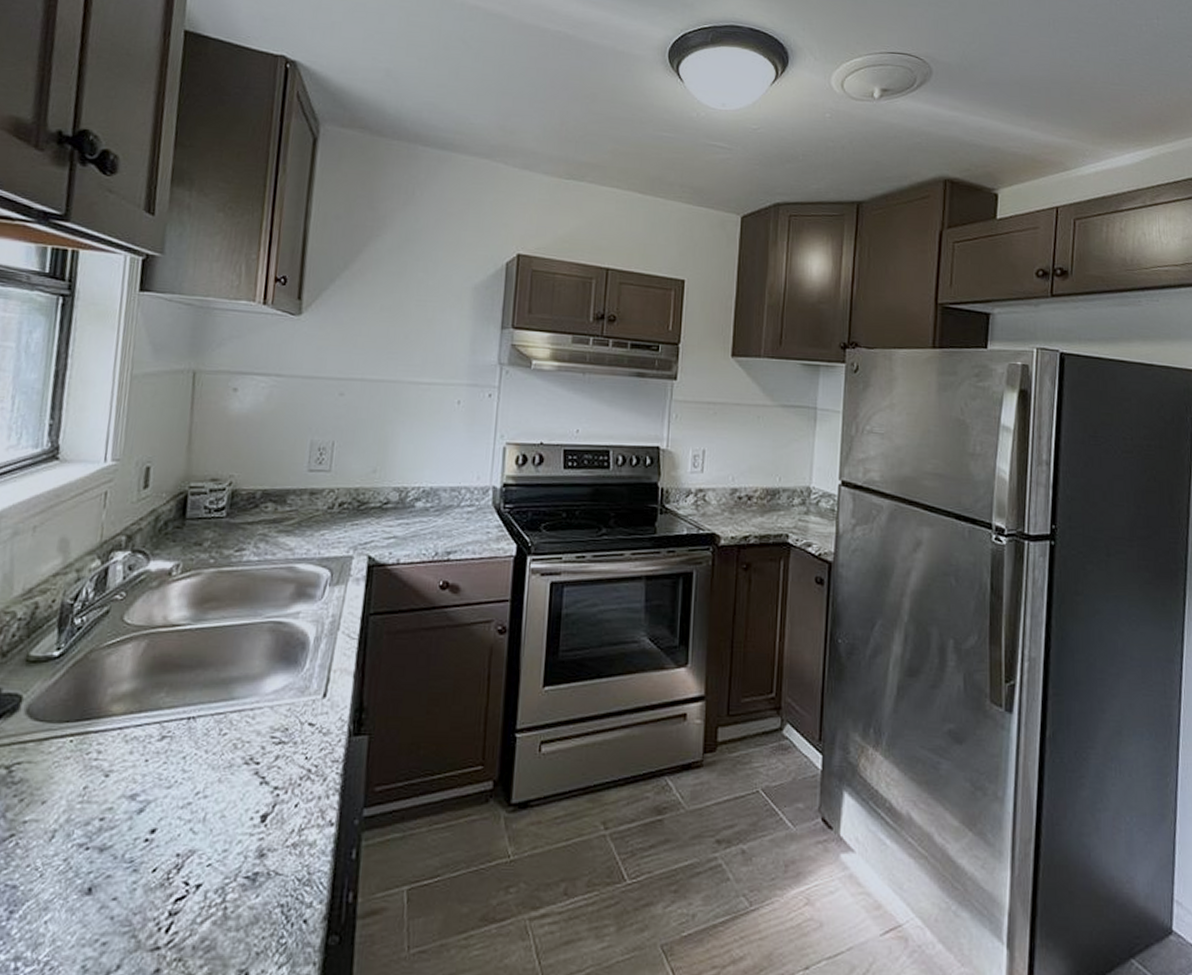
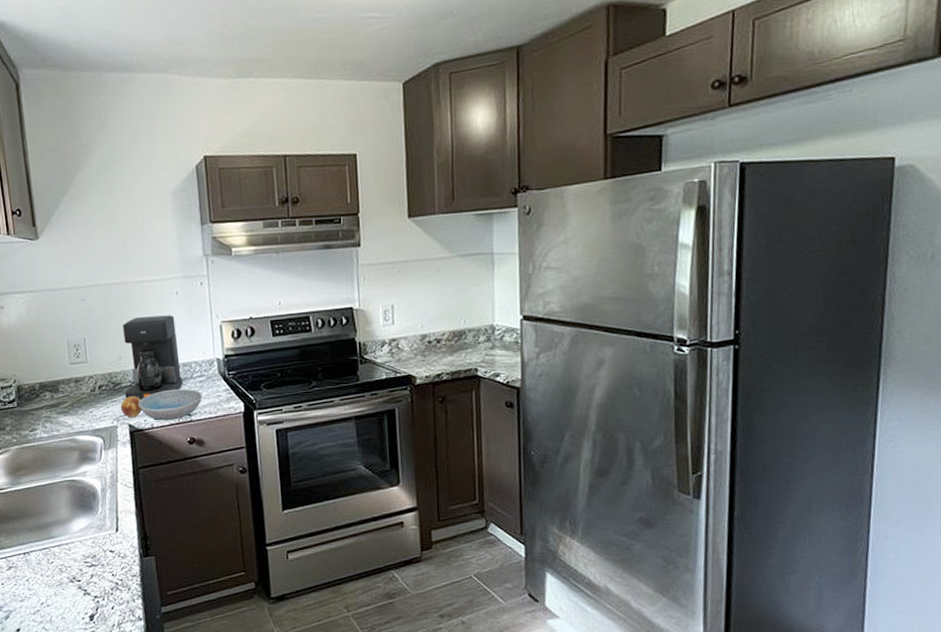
fruit: none [361,519,390,548] -> present [120,395,142,418]
coffee maker: none [370,425,451,527] -> present [123,315,183,401]
dish: none [386,517,468,557] -> present [138,388,202,421]

